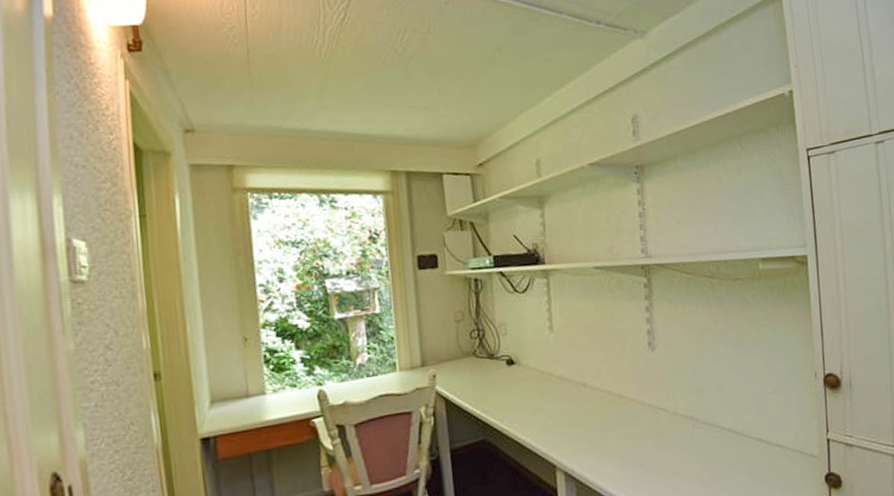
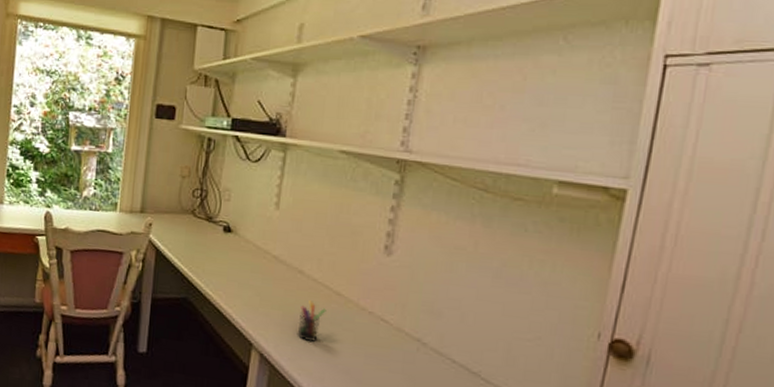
pen holder: none [591,409,613,448] -> present [297,300,326,342]

